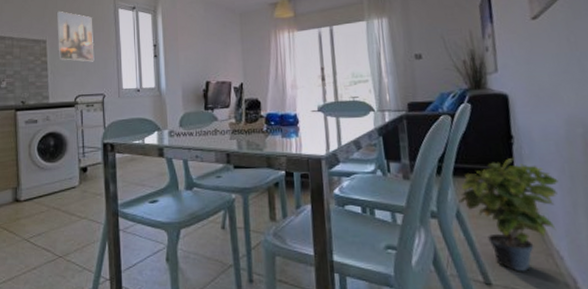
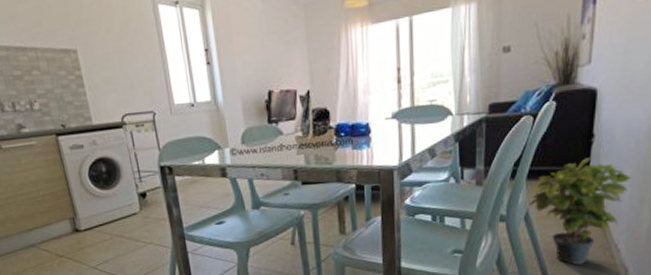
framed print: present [56,11,94,62] -> none [82,10,138,74]

